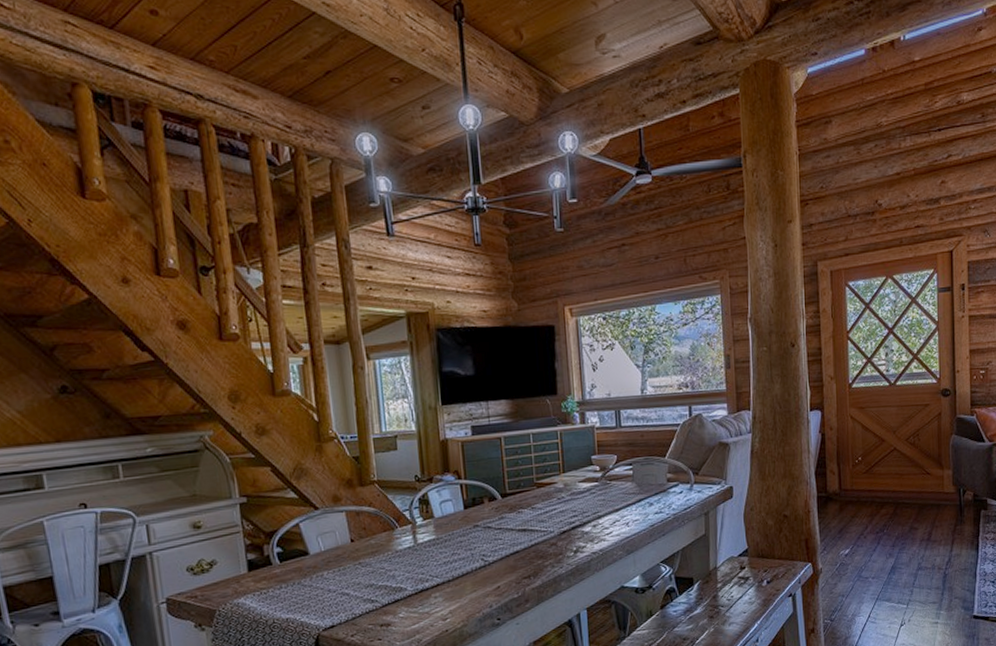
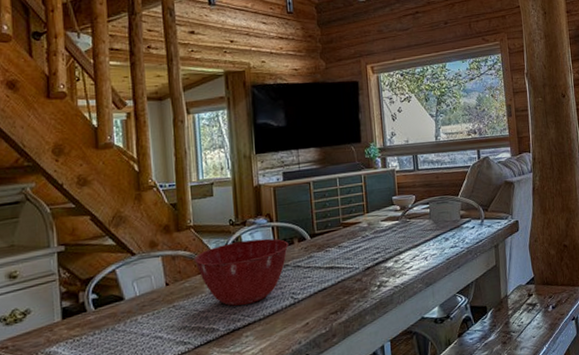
mixing bowl: none [379,496,479,566] -> present [194,238,289,306]

